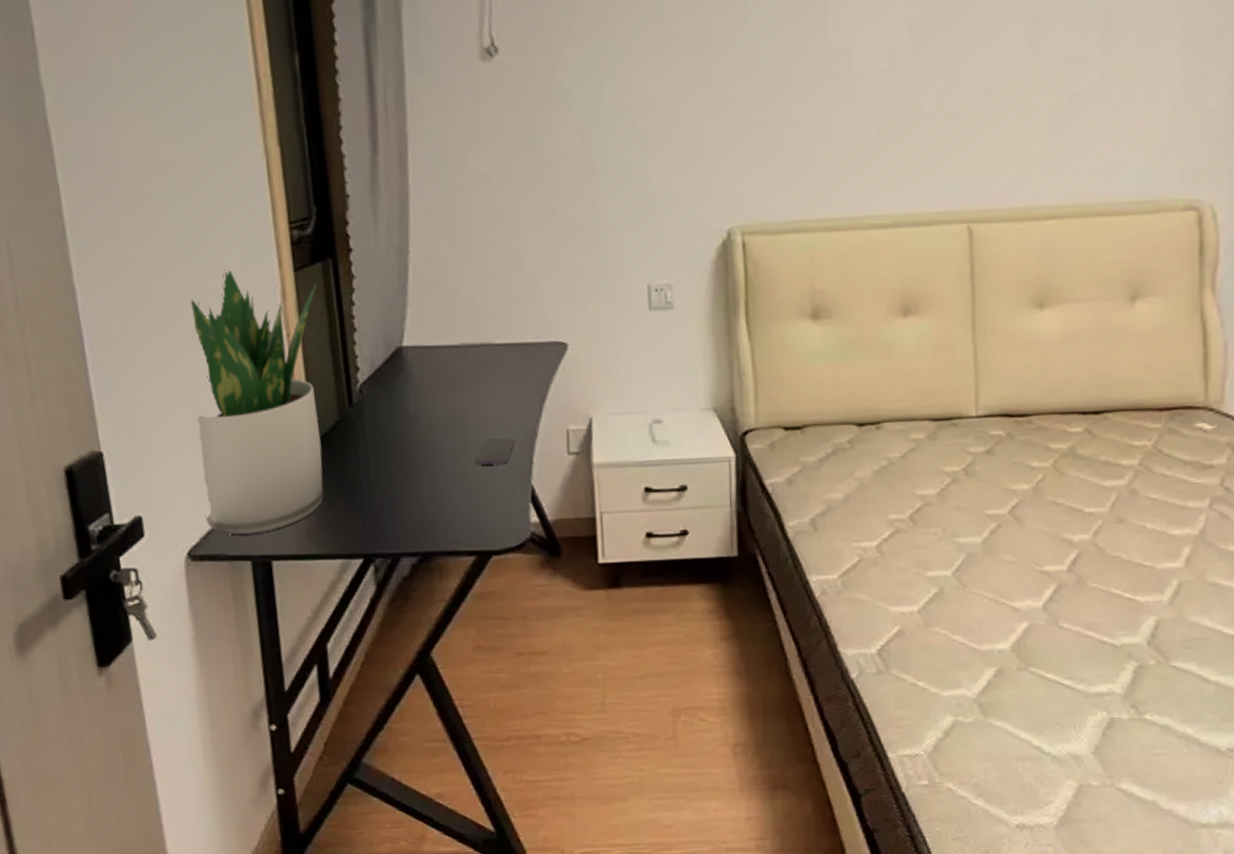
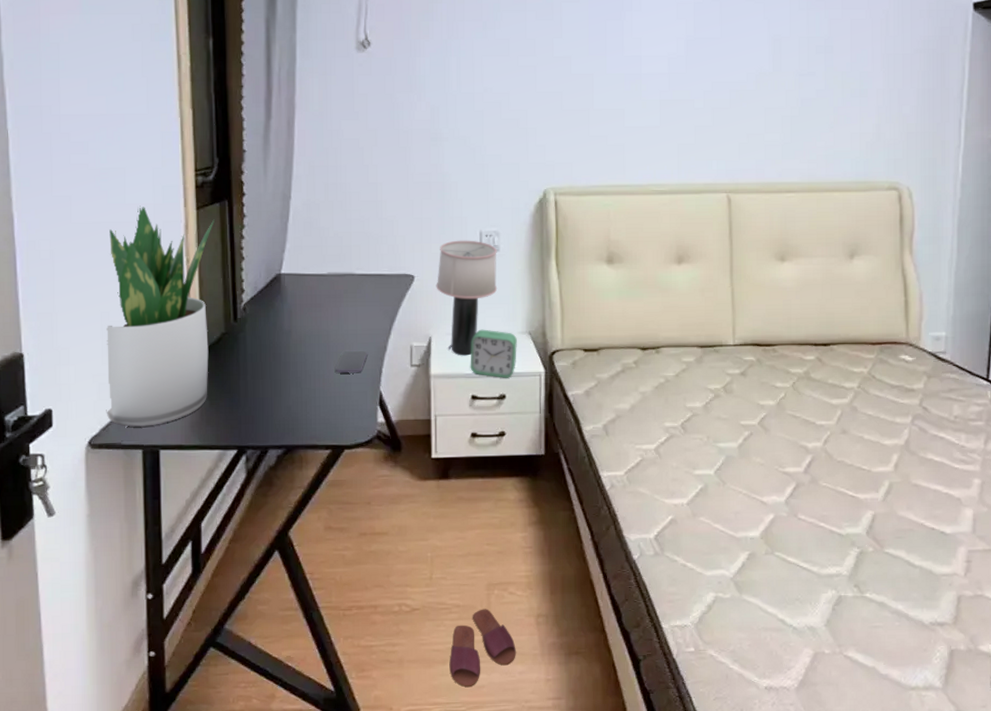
table lamp: none [595,296,673,439] -> present [436,240,498,355]
slippers: none [629,738,710,826] -> present [449,609,516,687]
alarm clock: none [641,406,700,466] -> present [470,329,517,378]

